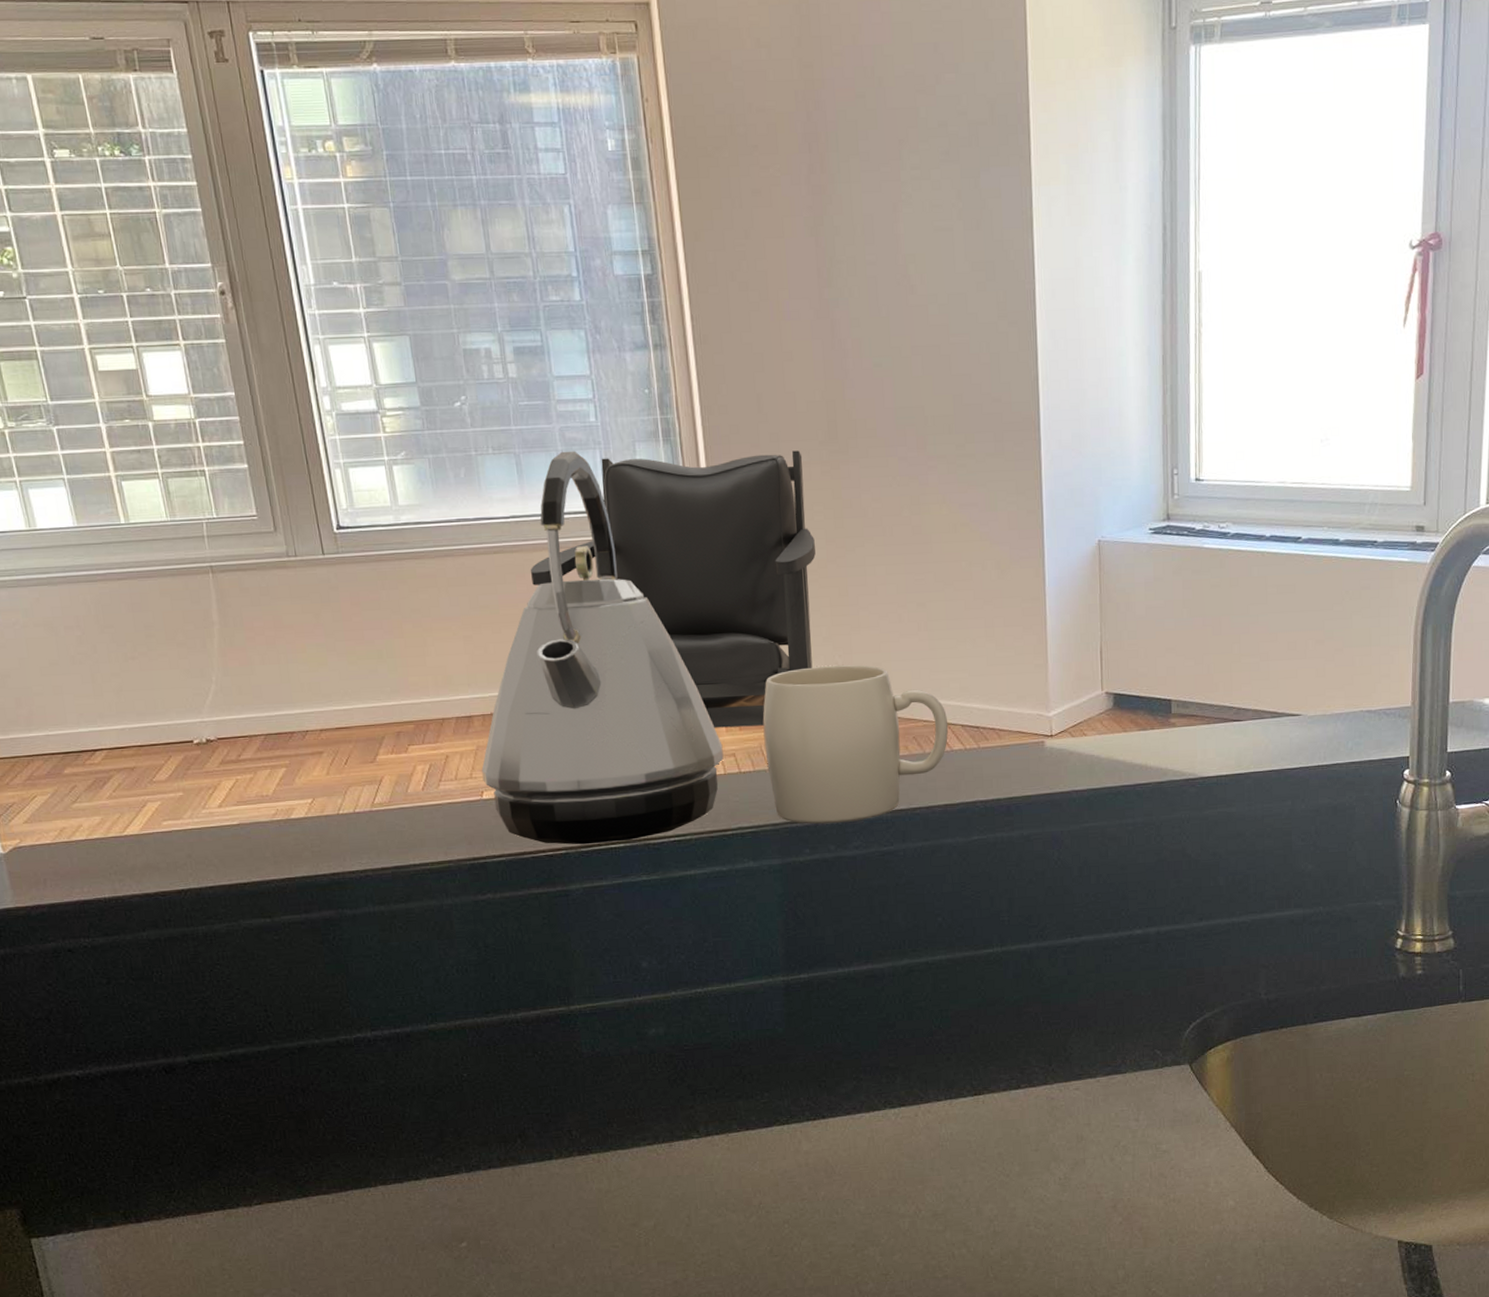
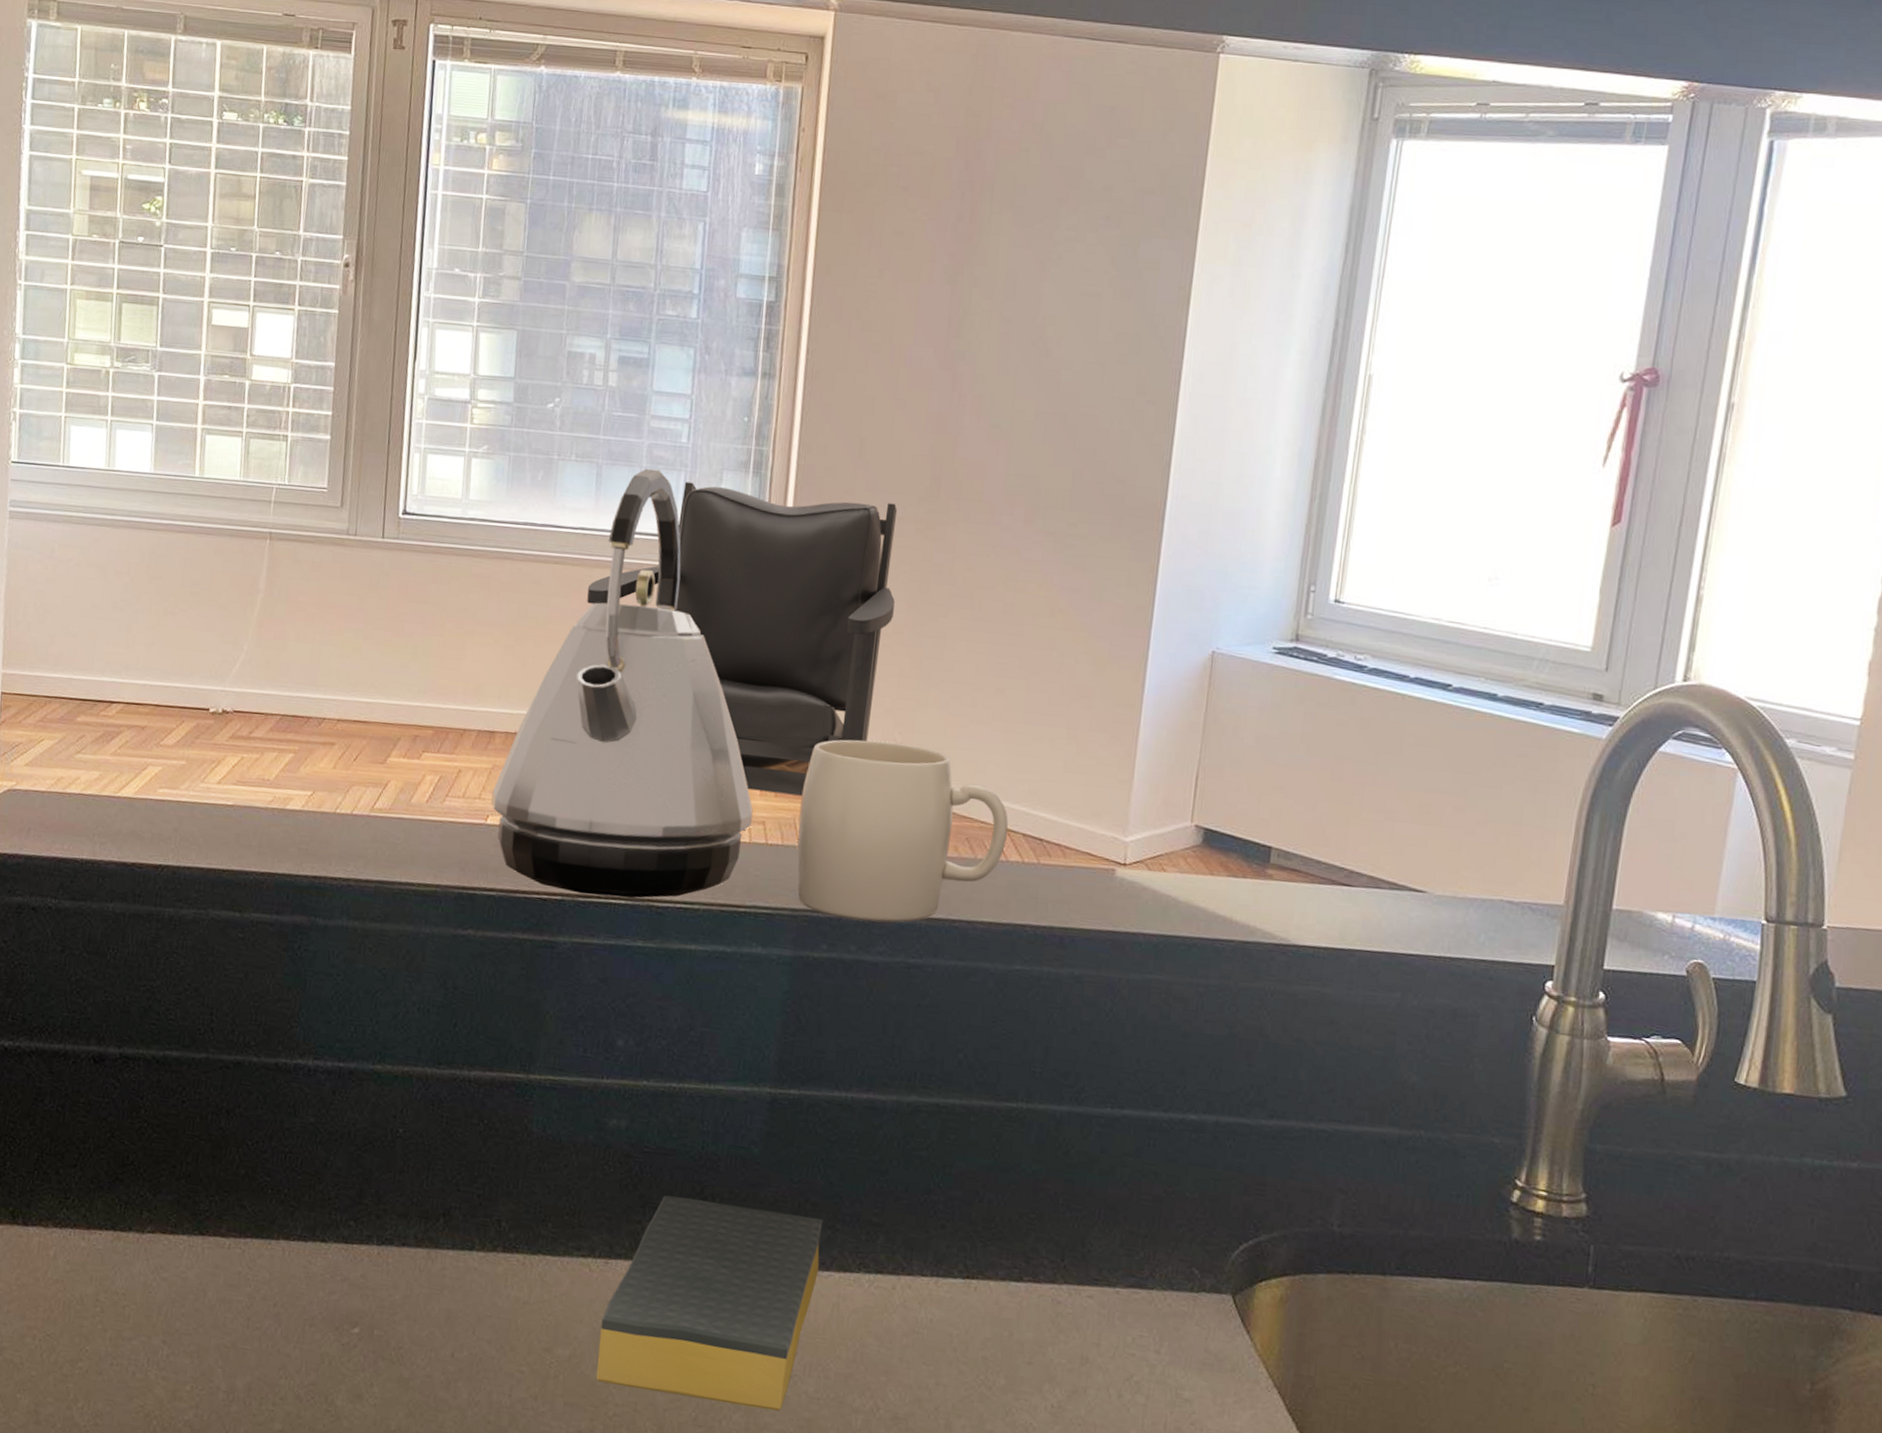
sponge: none [676,1073,852,1240] -> present [596,1195,824,1411]

